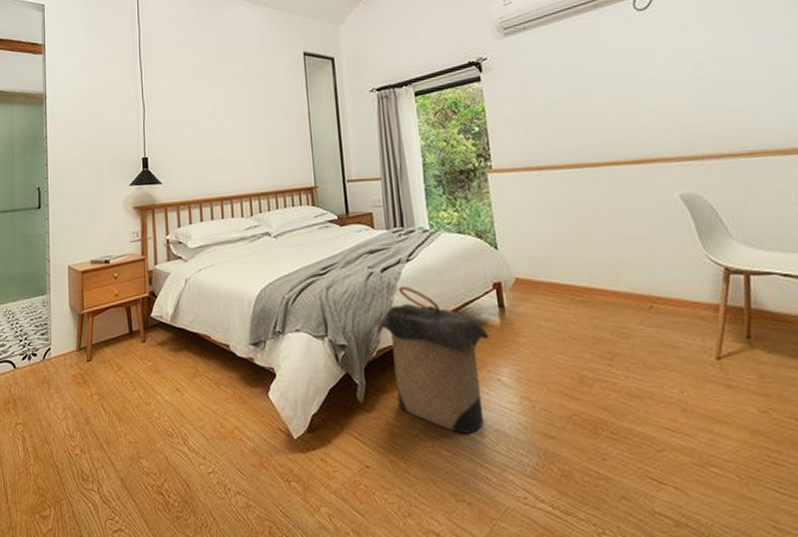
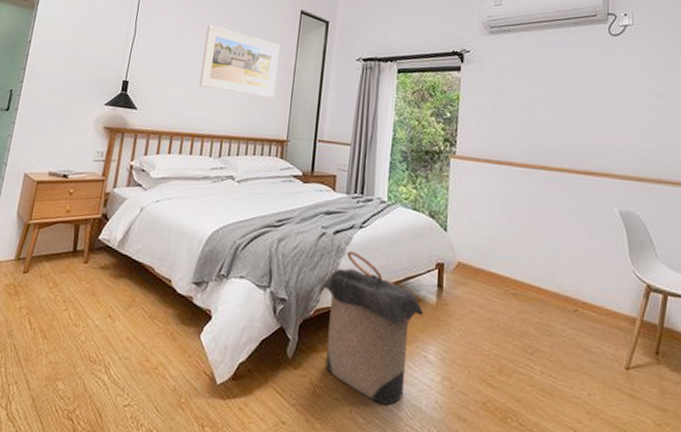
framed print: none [213,85,294,150] -> present [199,25,280,98]

